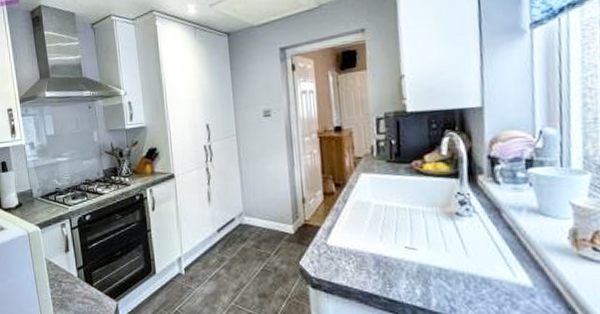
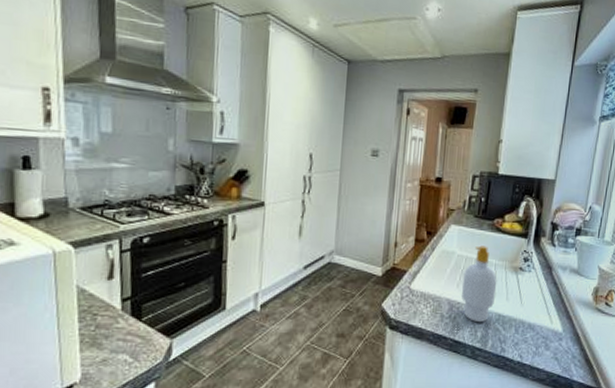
soap bottle: none [386,192,431,279] -> present [462,245,497,323]

